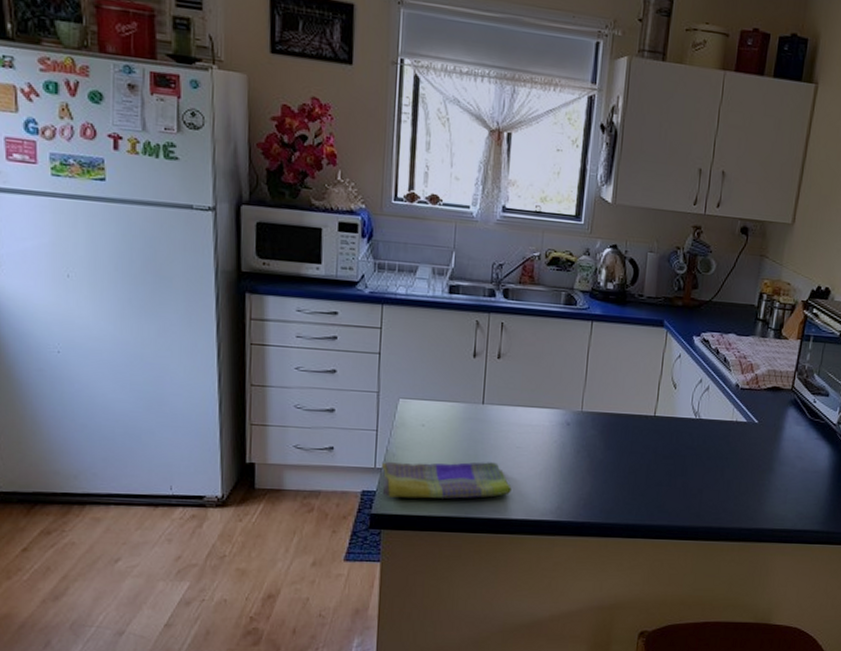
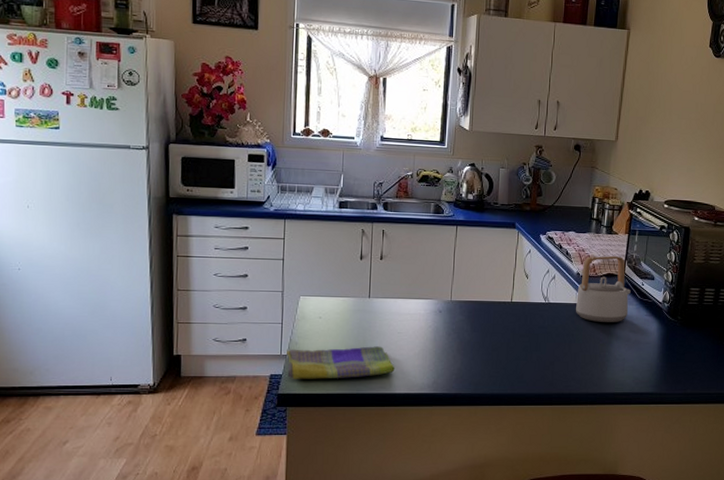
teapot: none [732,365,800,446] -> present [576,255,631,322]

